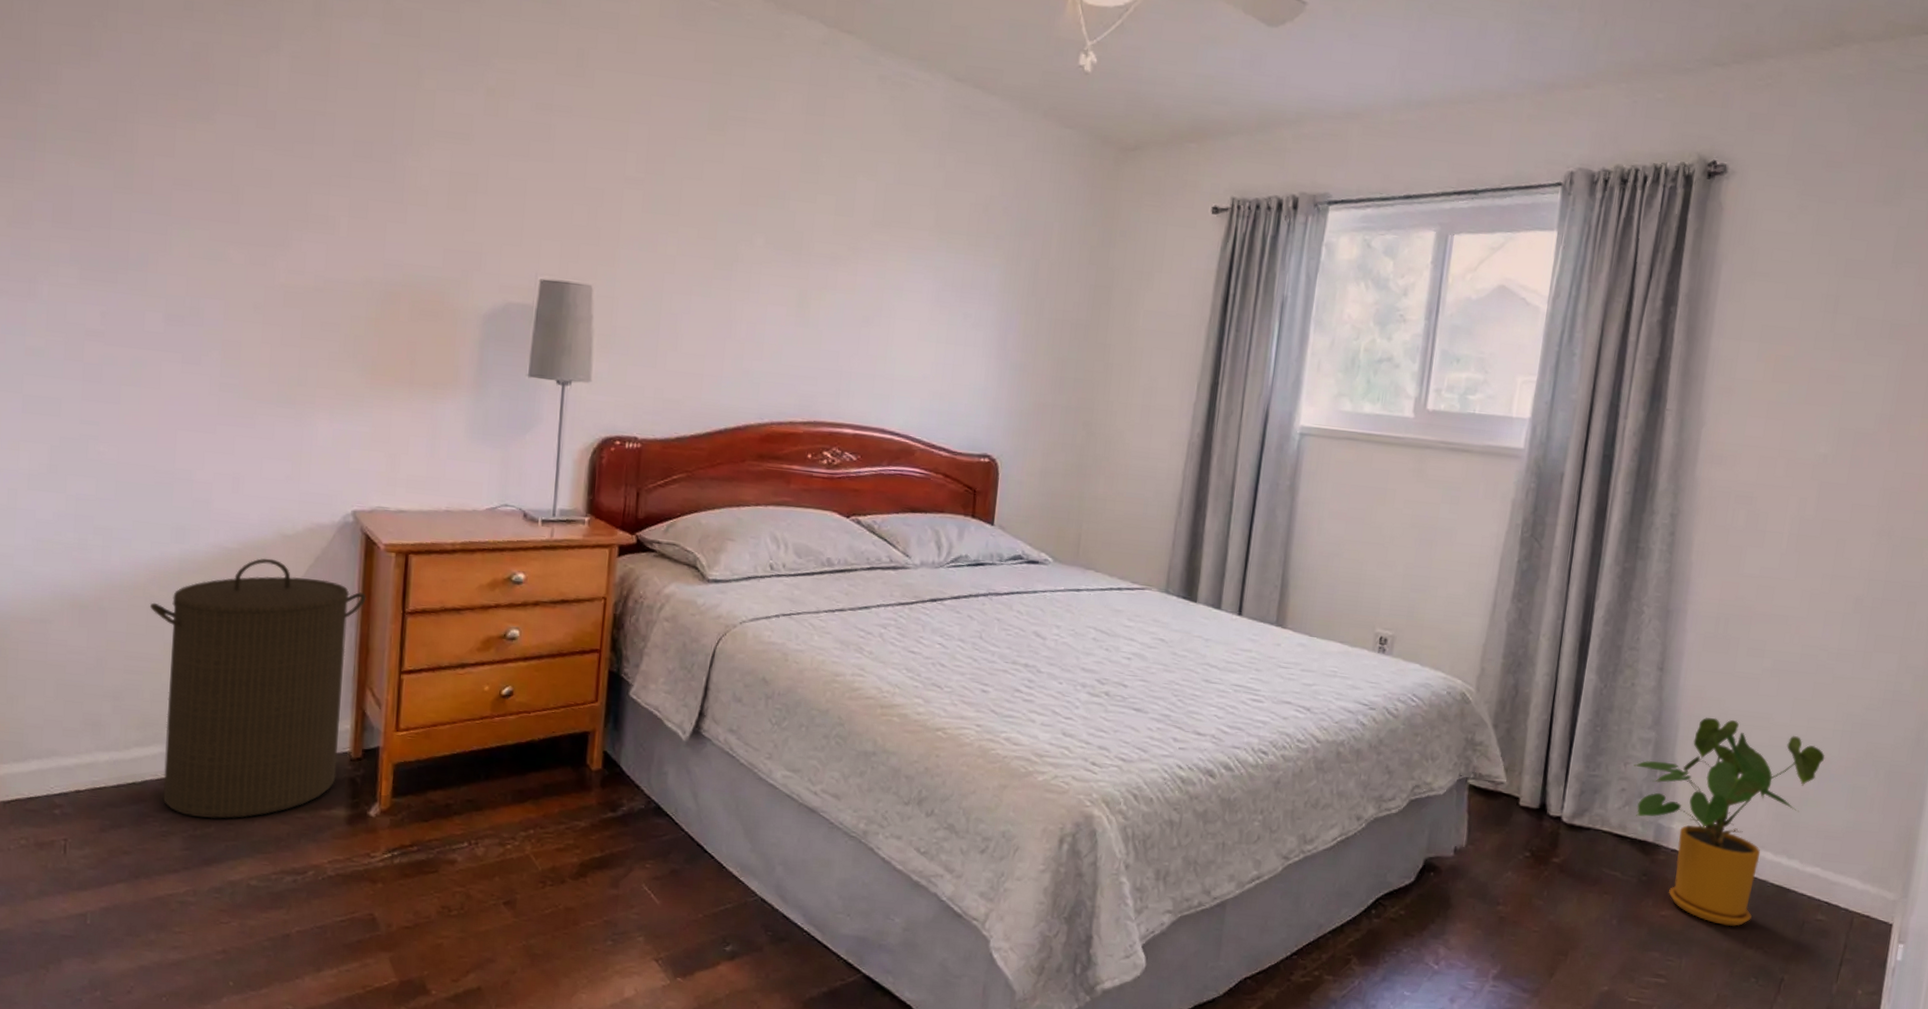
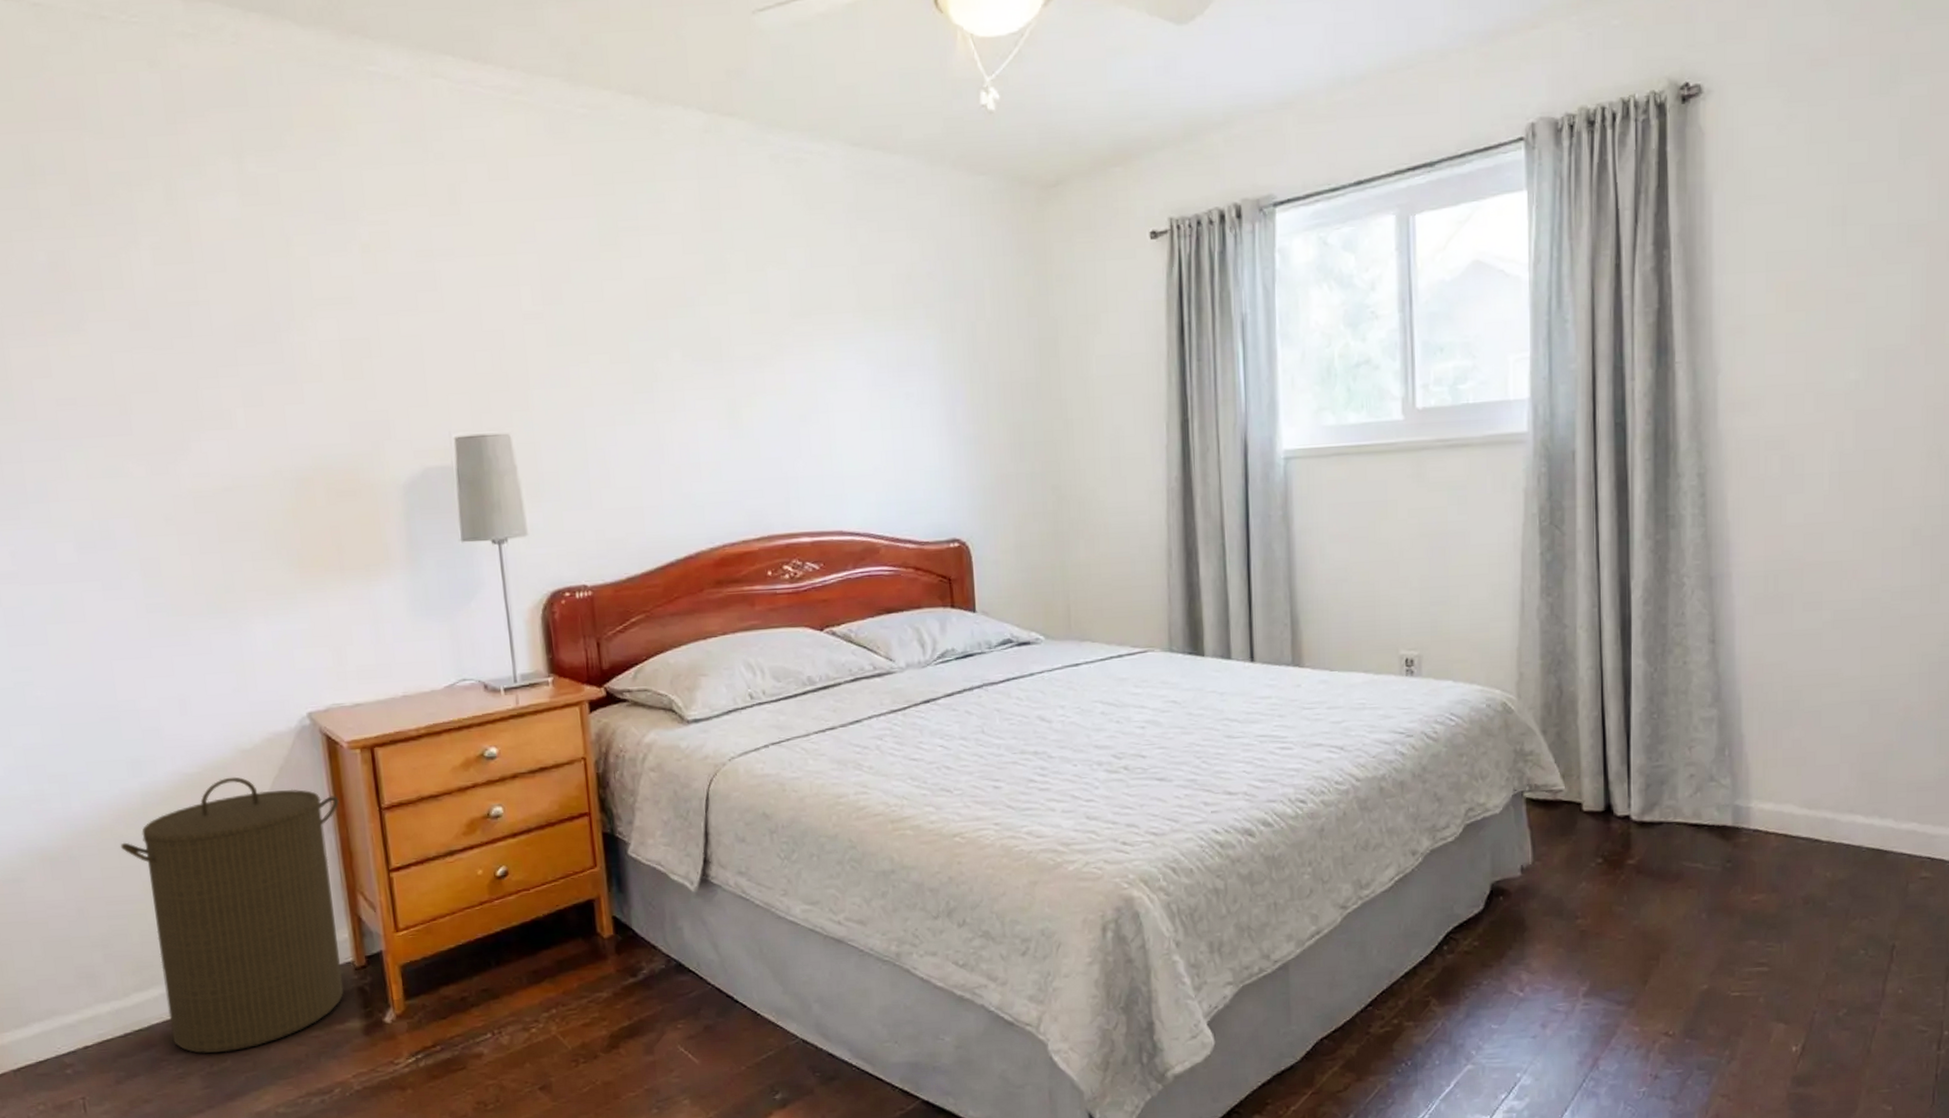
house plant: present [1633,717,1825,926] -> none [1699,681,1905,900]

